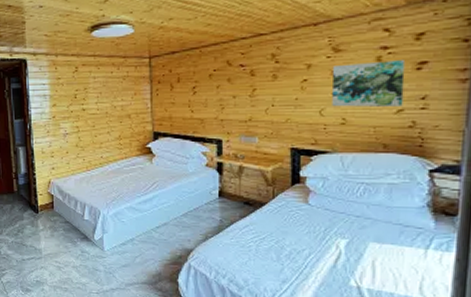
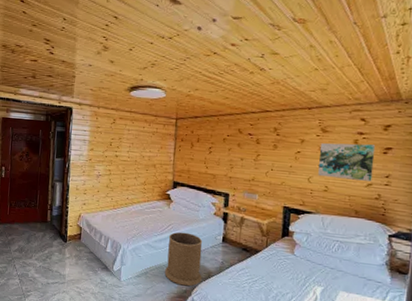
trash can: none [154,189,198,251] -> present [165,232,203,287]

